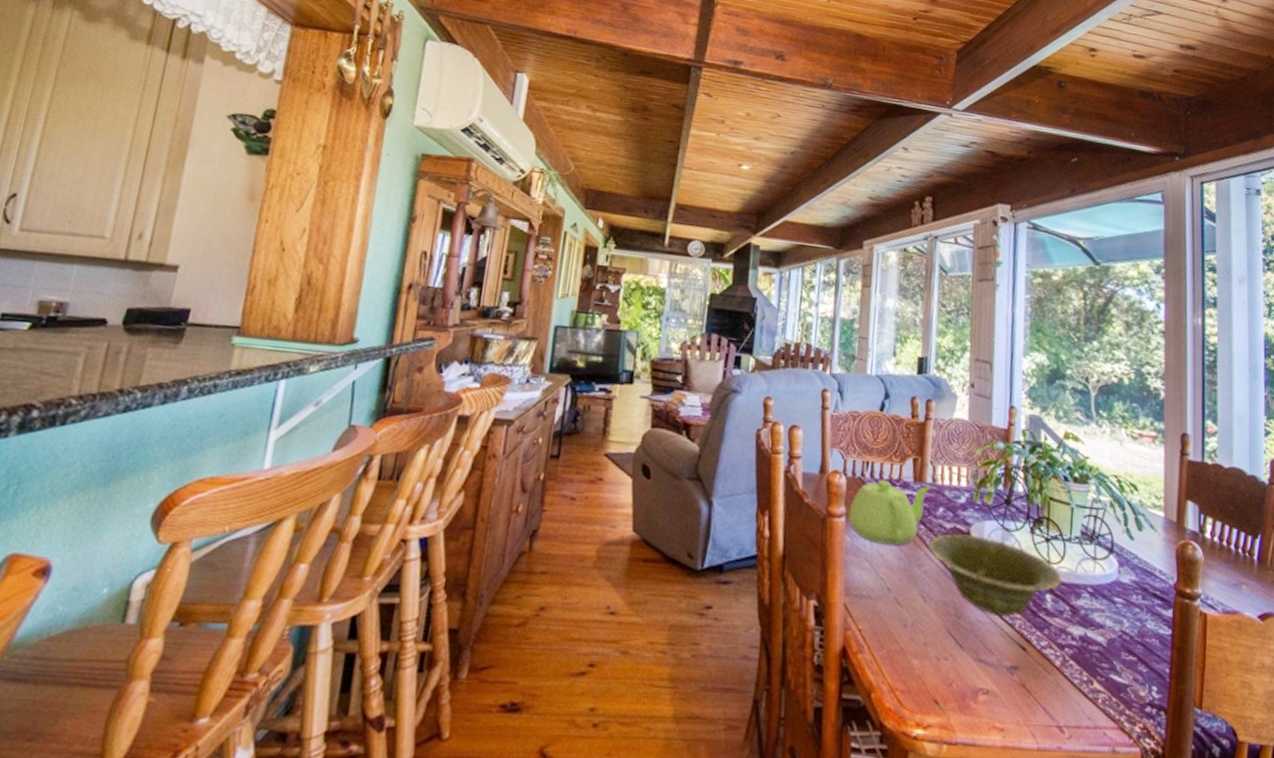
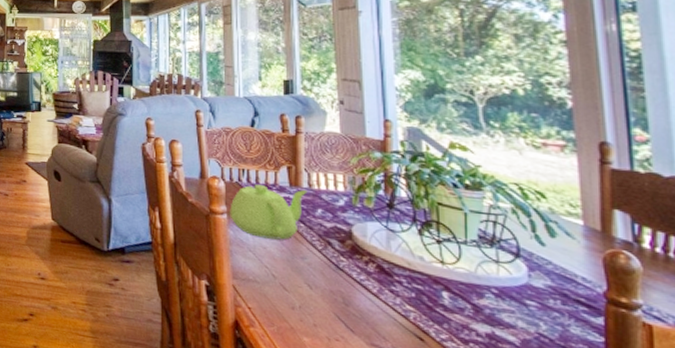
dish: present [928,533,1063,616] -> none [309,232,461,309]

